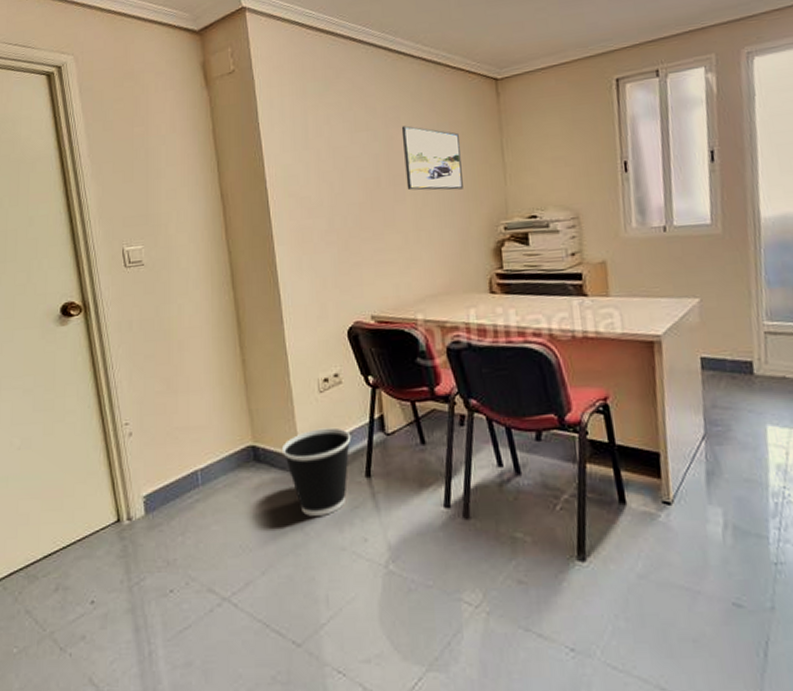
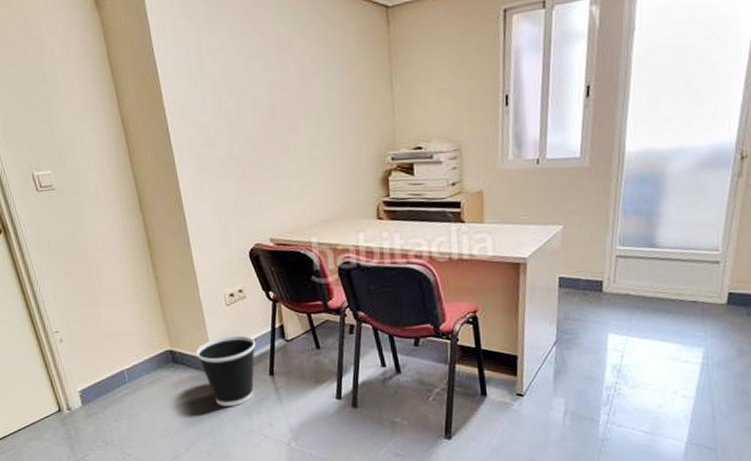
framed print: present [401,125,463,191] -> none [294,54,354,121]

